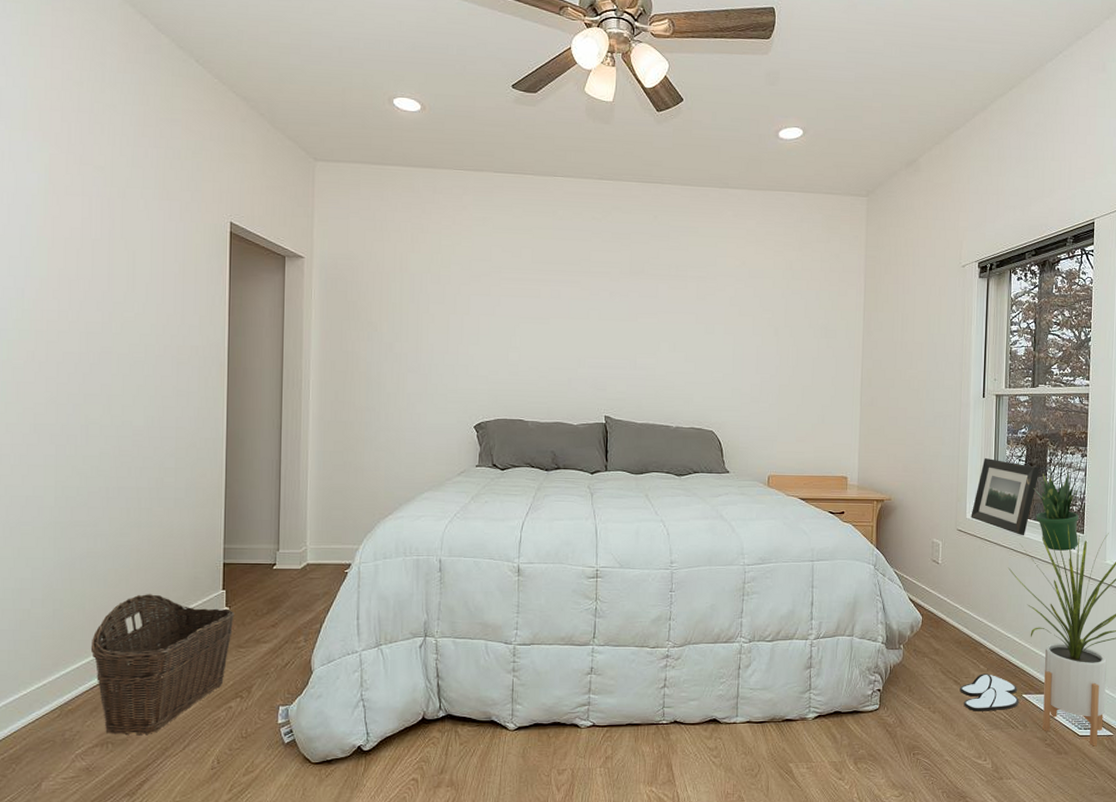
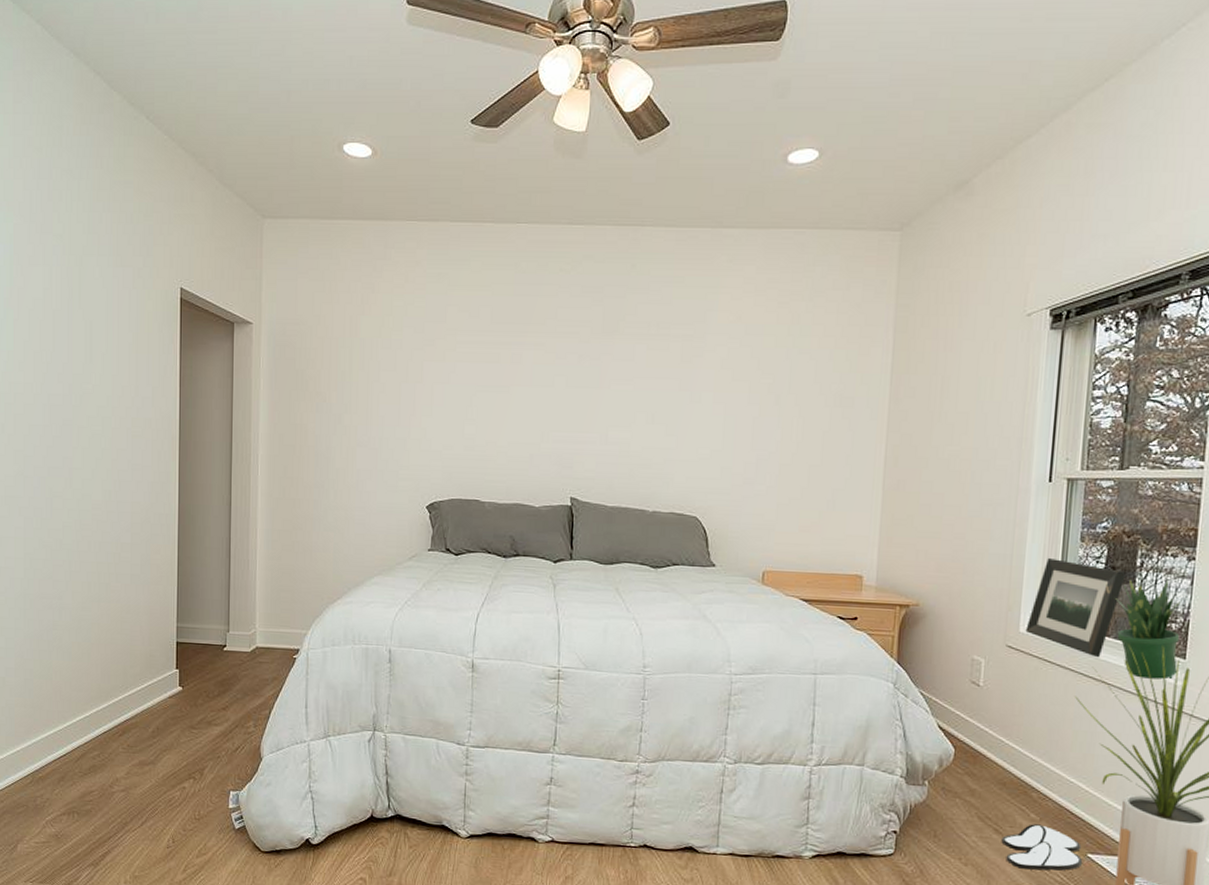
wicker basket: present [90,594,234,736] -> none [57,668,187,808]

